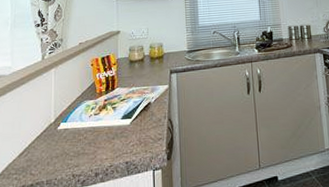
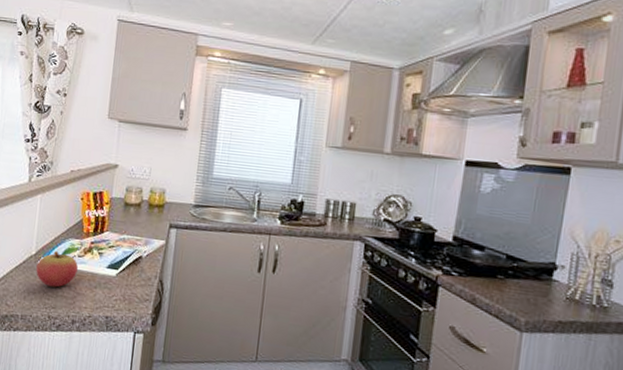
fruit: none [57,107,95,148] -> present [36,247,79,288]

